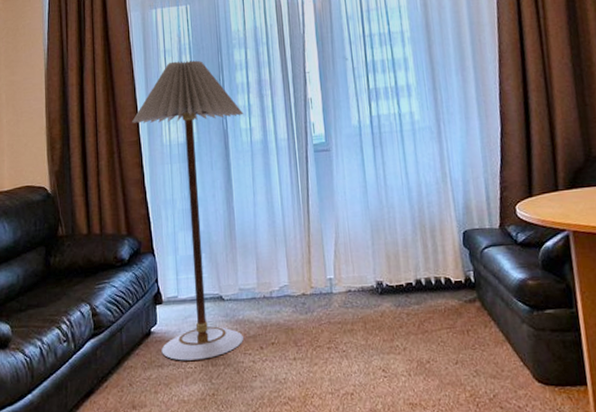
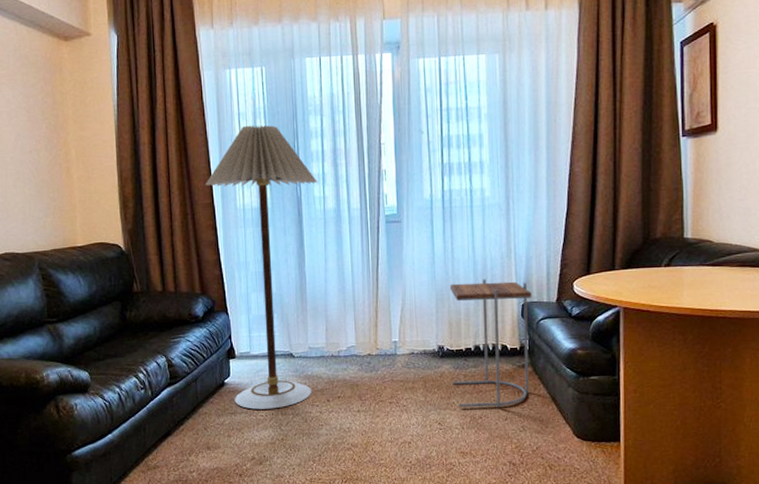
side table: none [384,206,479,351] -> present [449,279,532,408]

